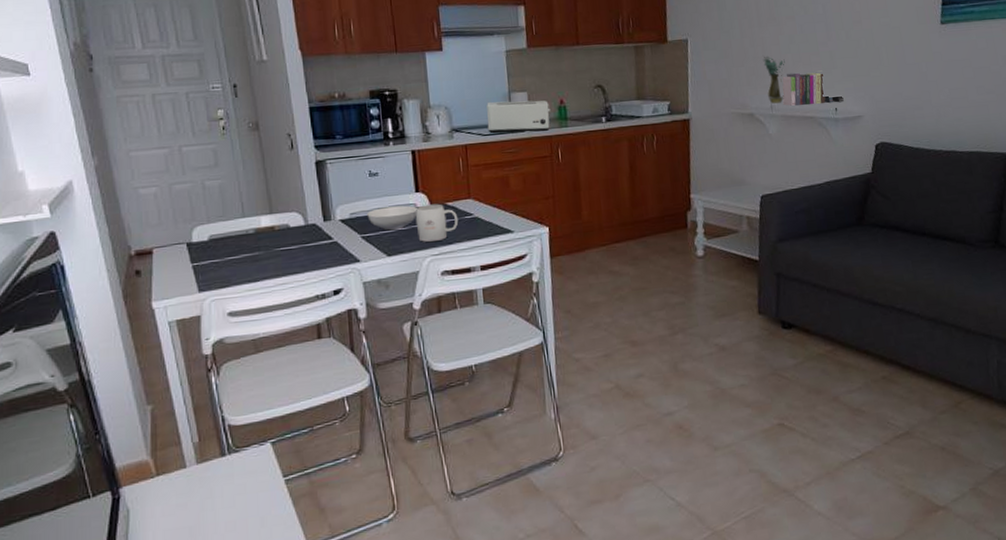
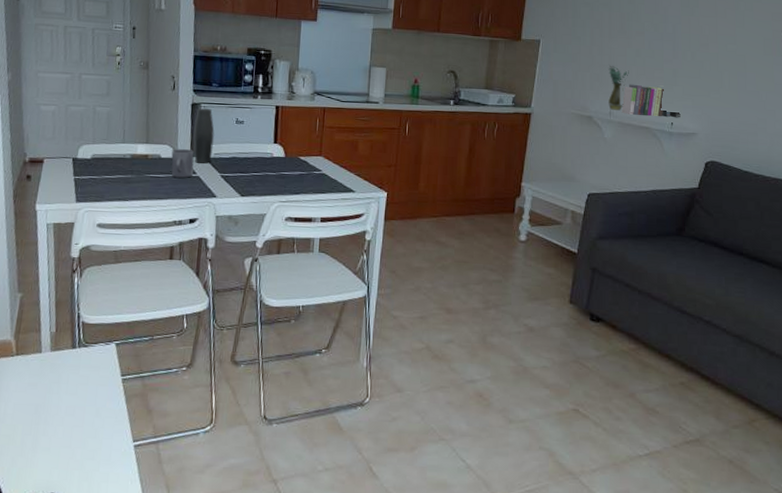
cup: none [301,213,330,247] -> present [171,149,194,178]
vase: none [322,164,349,227] -> present [193,108,215,164]
bowl: present [367,205,418,231] -> none [229,152,273,174]
mug: present [415,204,459,243] -> none [269,156,308,190]
toaster: present [486,100,551,133] -> none [346,73,405,105]

